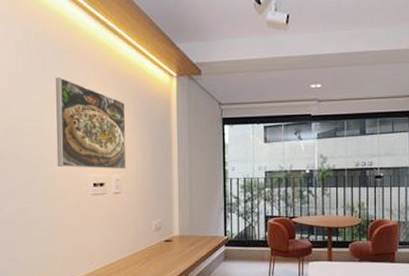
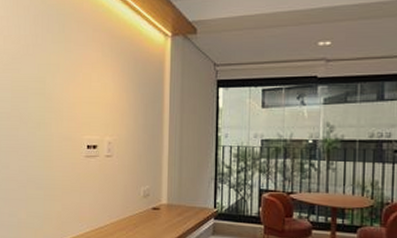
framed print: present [56,77,126,170] -> none [55,39,120,132]

